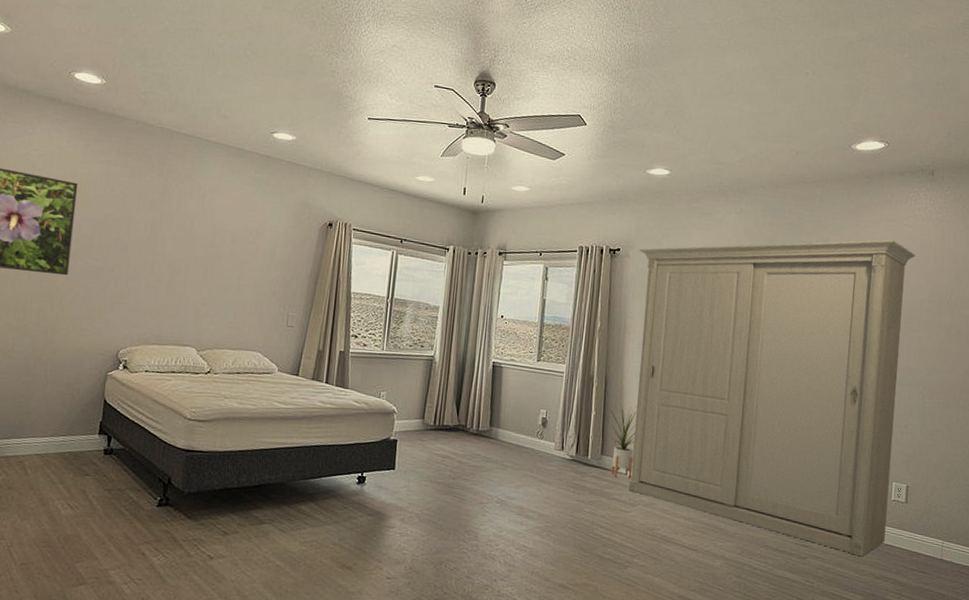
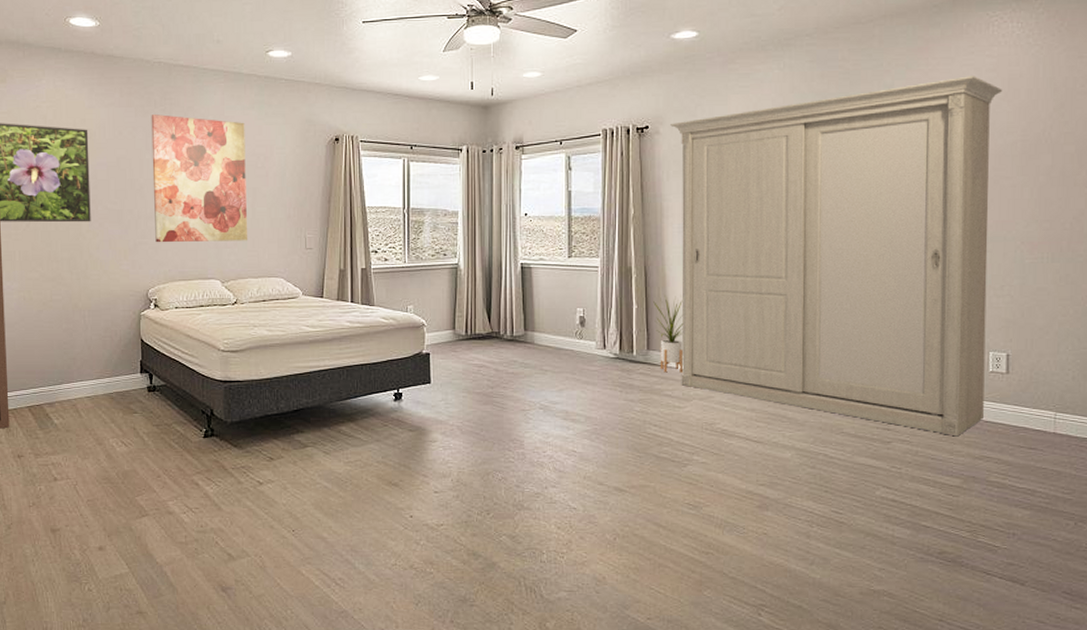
wall art: none [133,177,241,312] -> present [151,114,248,243]

